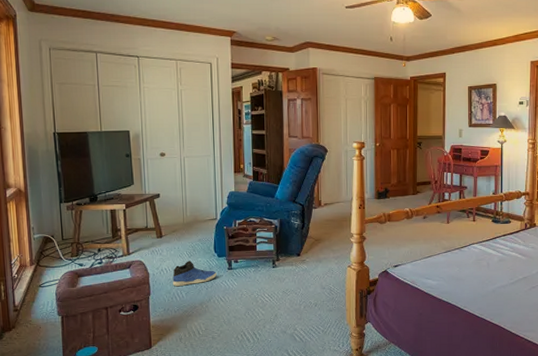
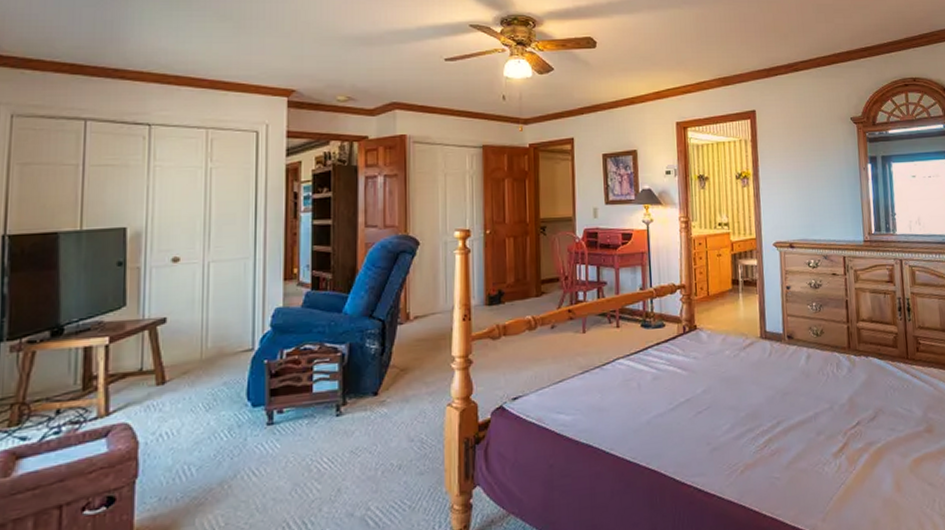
sneaker: present [172,261,217,287] -> none [177,416,249,460]

